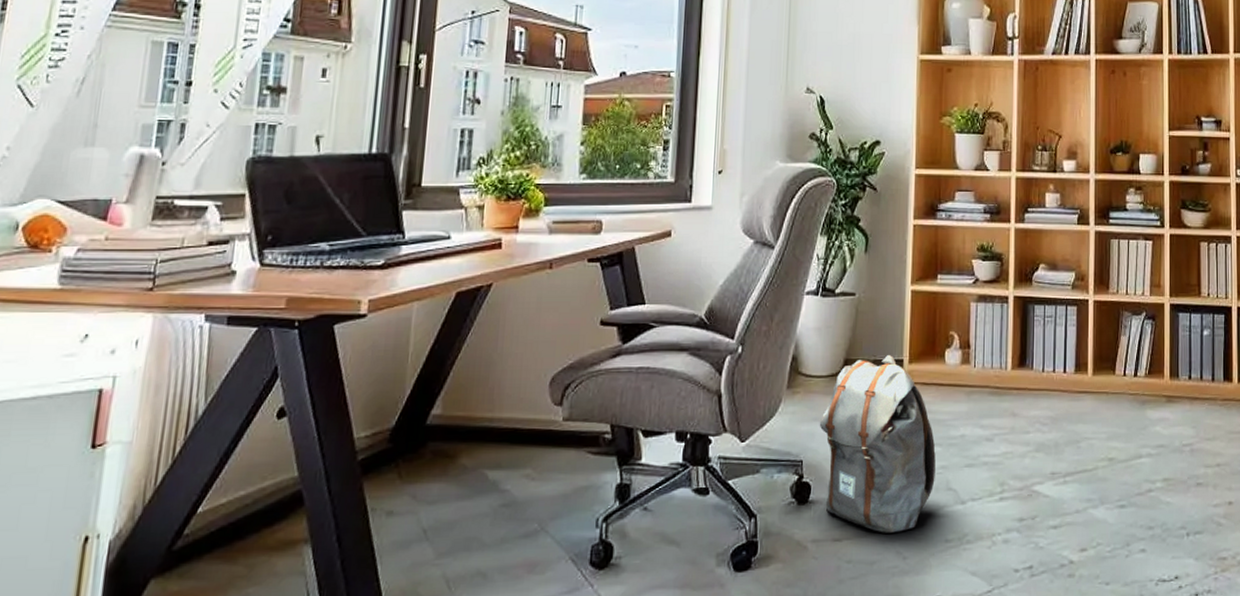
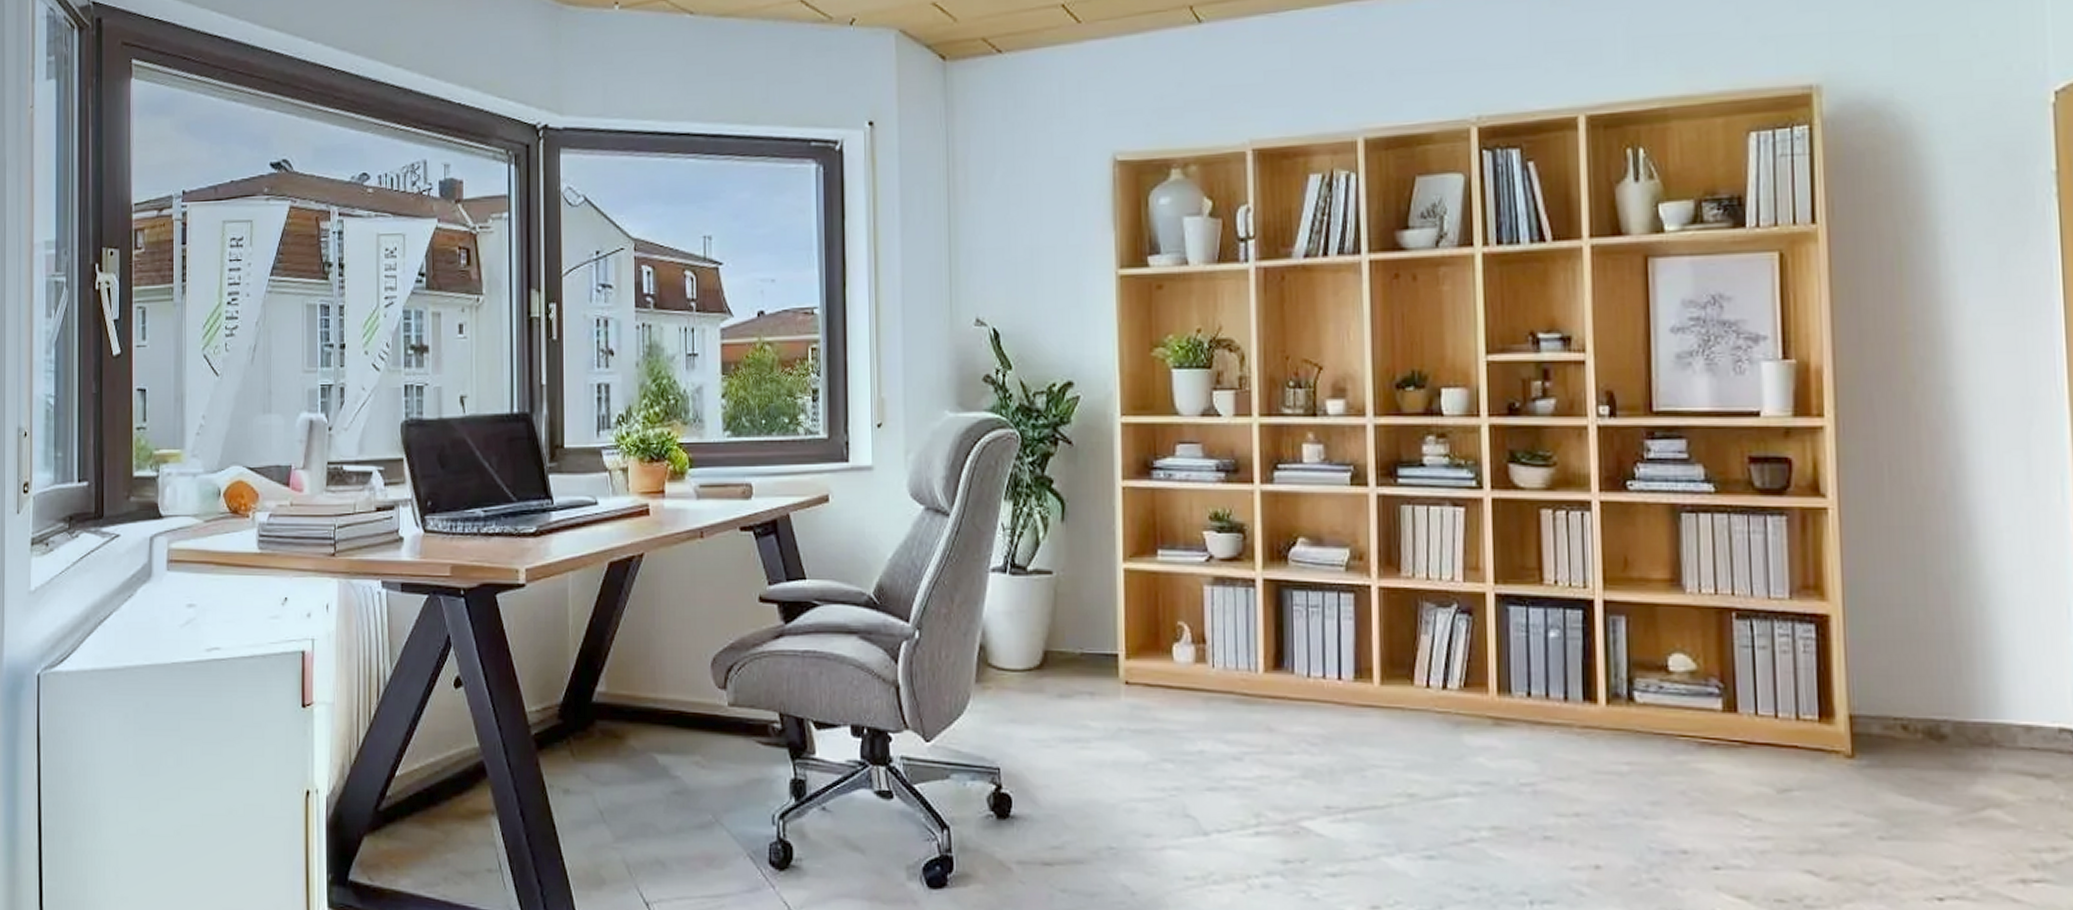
backpack: present [819,355,936,533] -> none [1017,648,1167,862]

